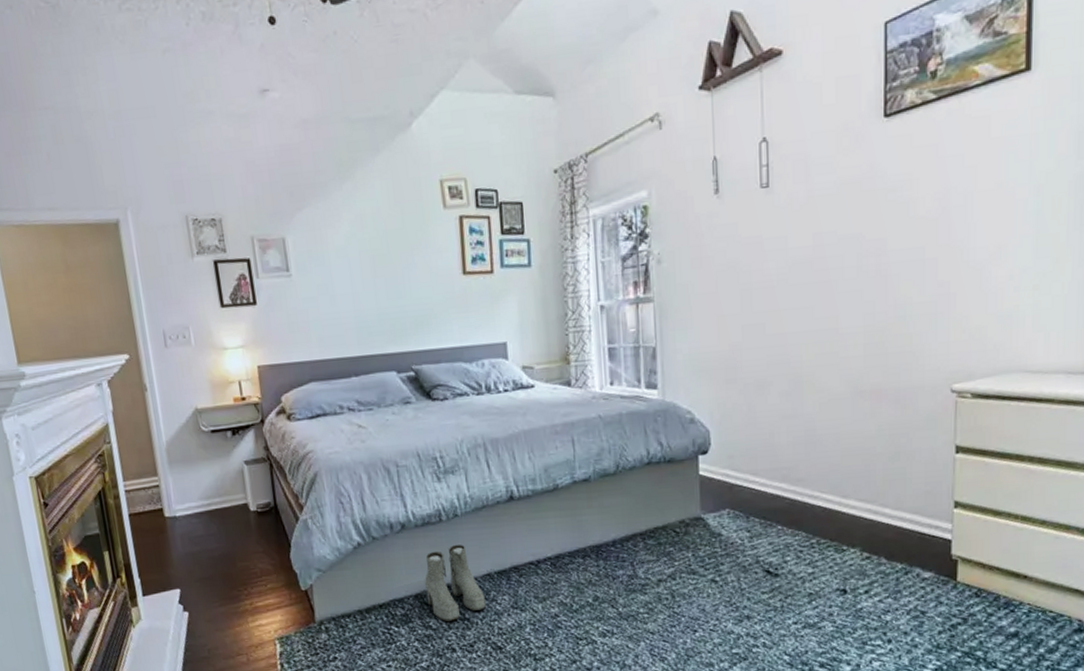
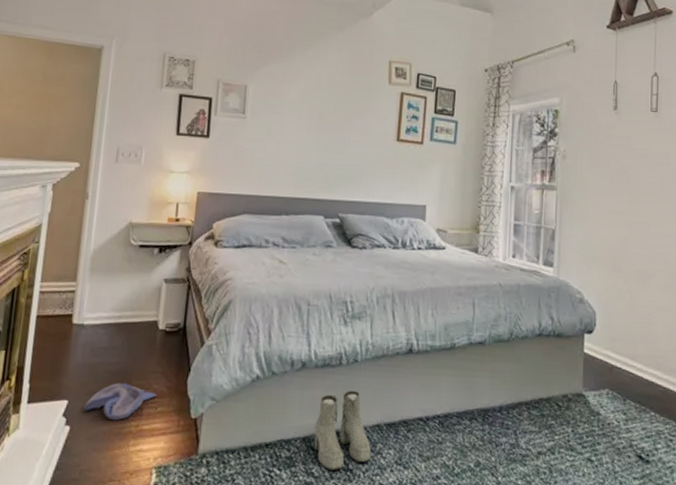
dental model: none [196,566,264,601] -> present [84,383,158,420]

